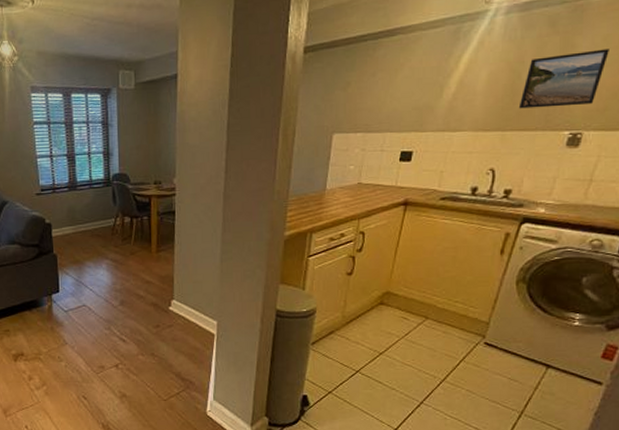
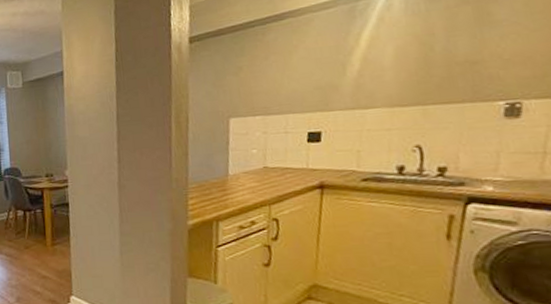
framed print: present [518,49,609,109] -> none [437,14,535,81]

